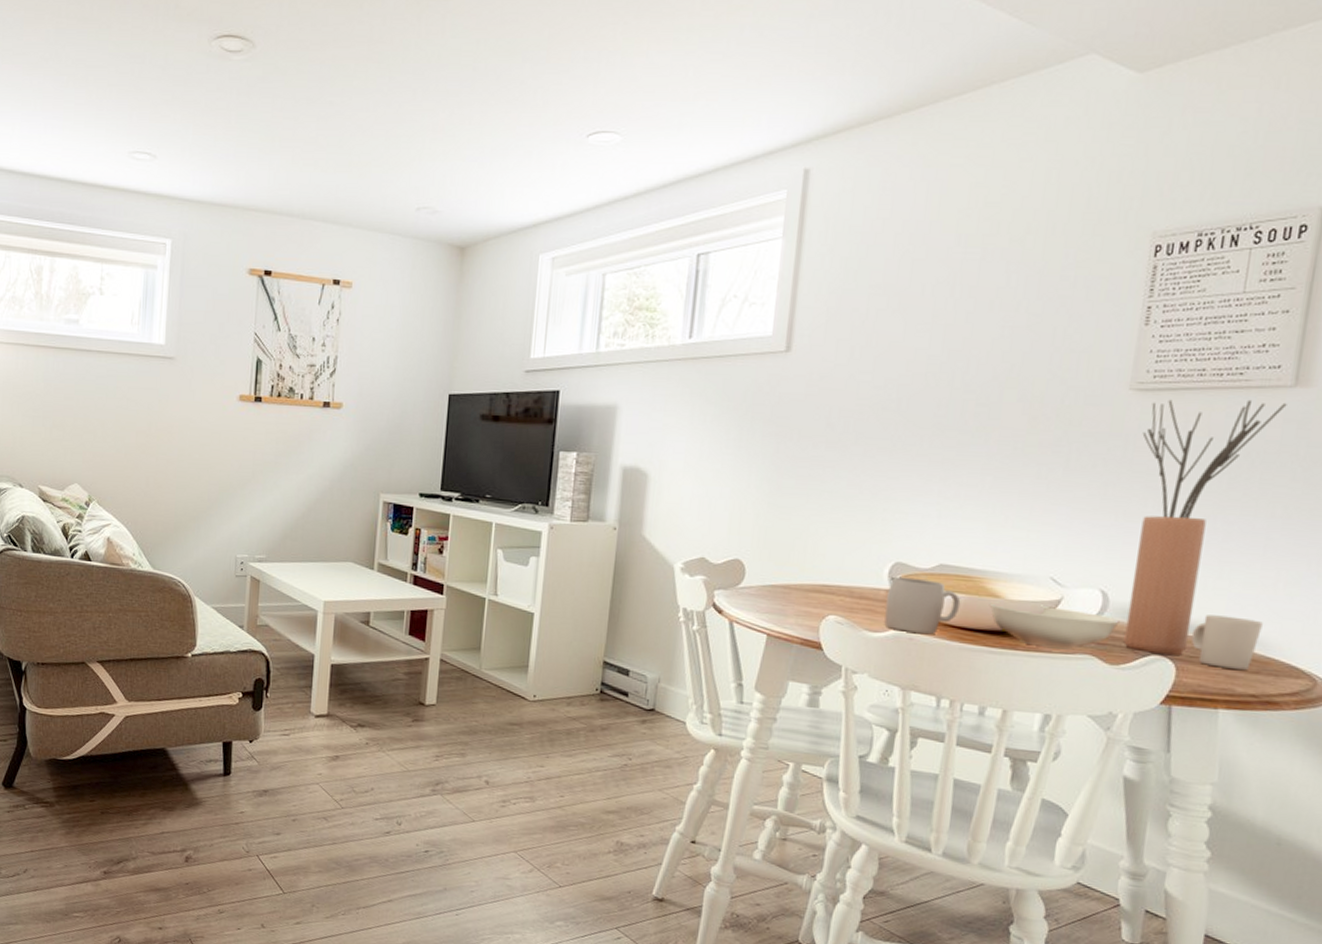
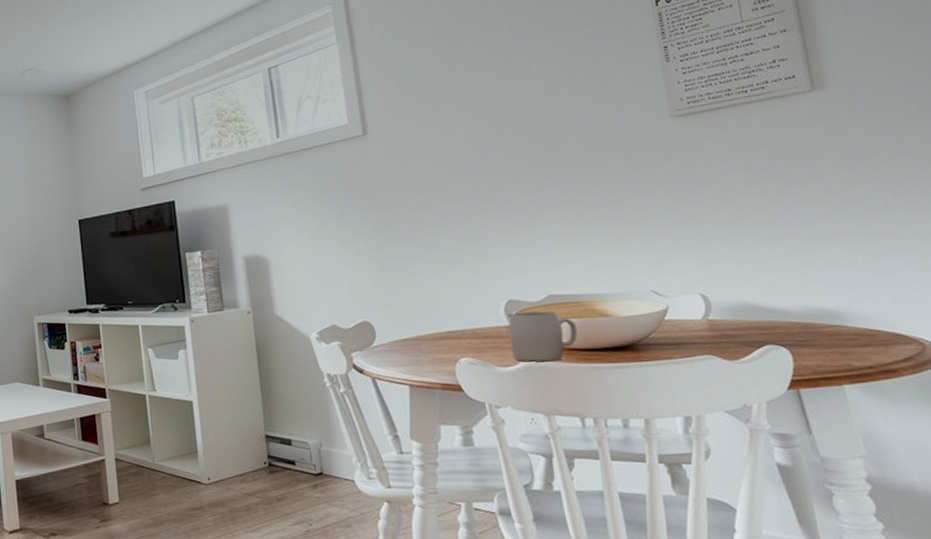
bowl: present [990,601,1120,650] -> none [604,316,727,356]
vase: present [1124,399,1287,655] -> none [693,105,812,345]
mug: present [1191,615,1263,671] -> none [795,297,859,347]

